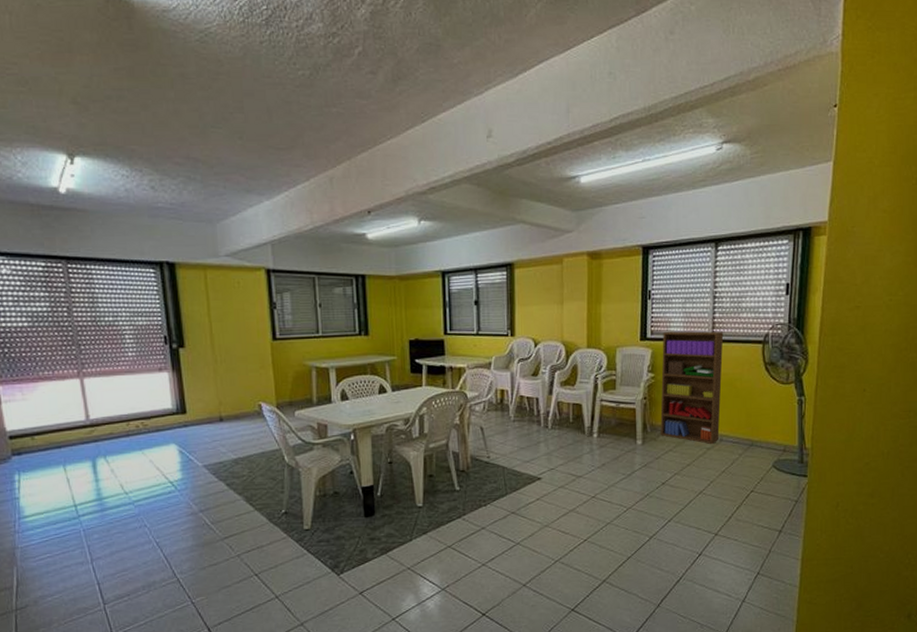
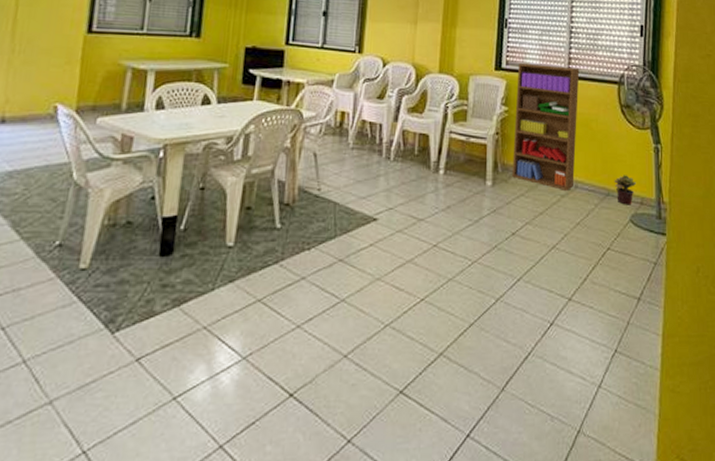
potted plant: none [758,426,779,453] -> present [614,175,636,205]

